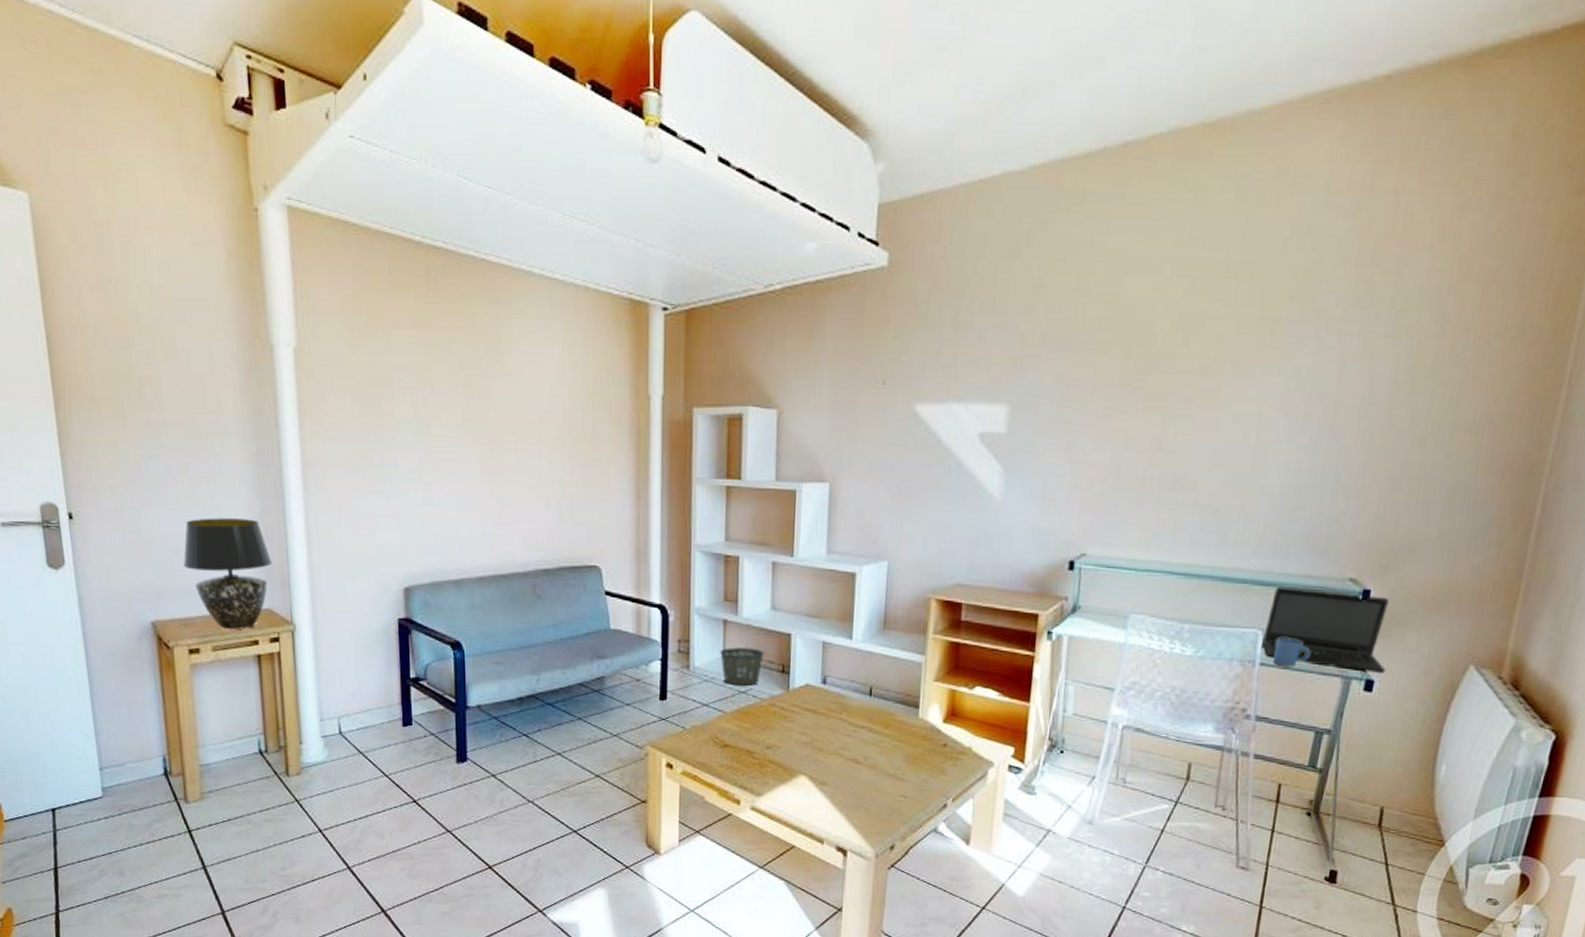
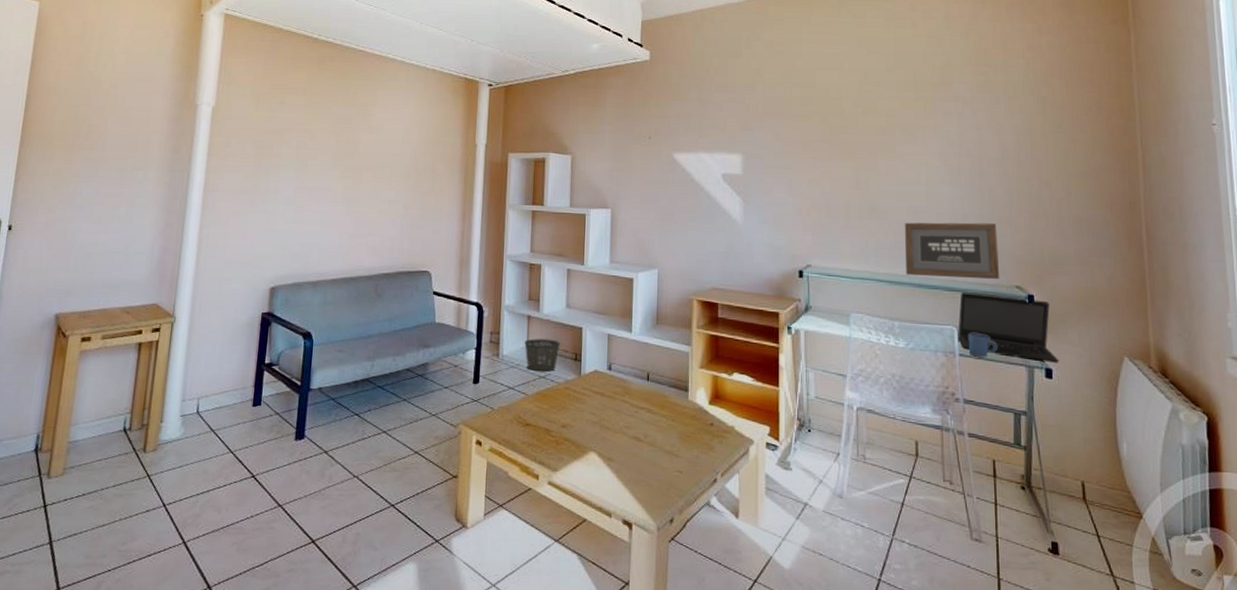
table lamp: present [183,518,273,630] -> none [92,230,167,322]
picture frame: none [1208,495,1341,571] -> present [904,222,1000,280]

